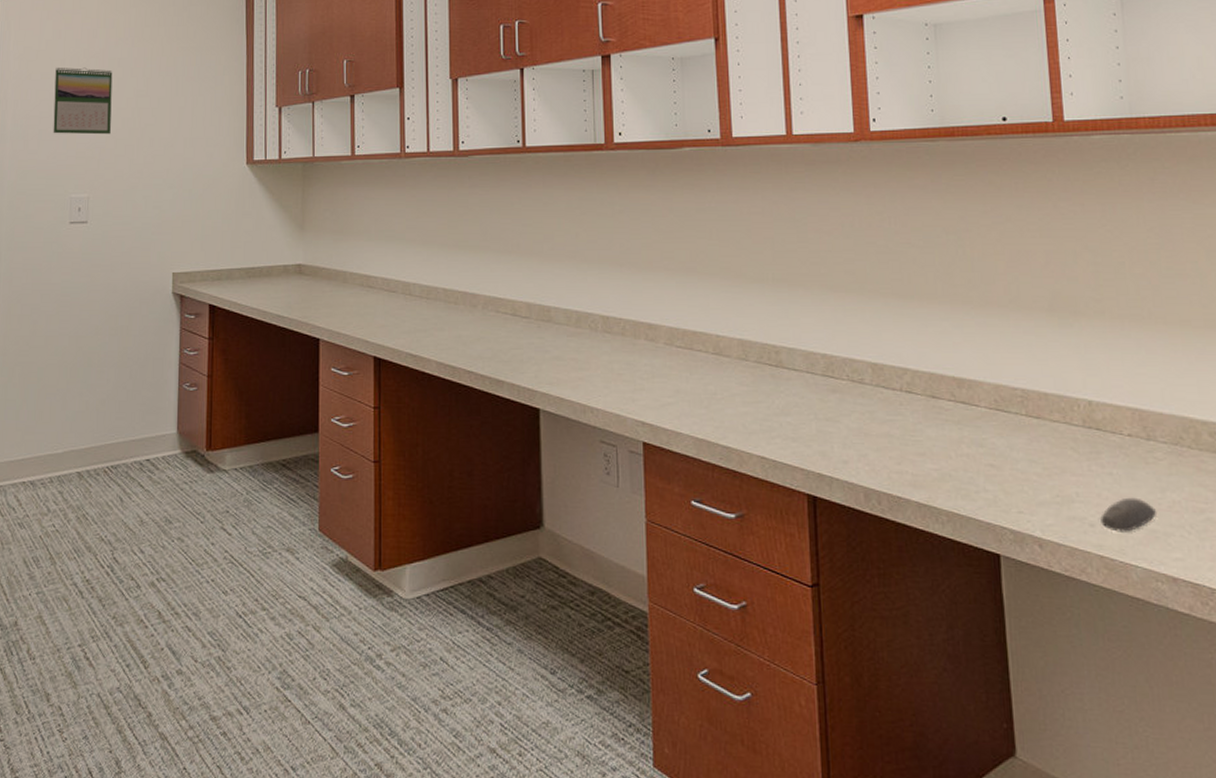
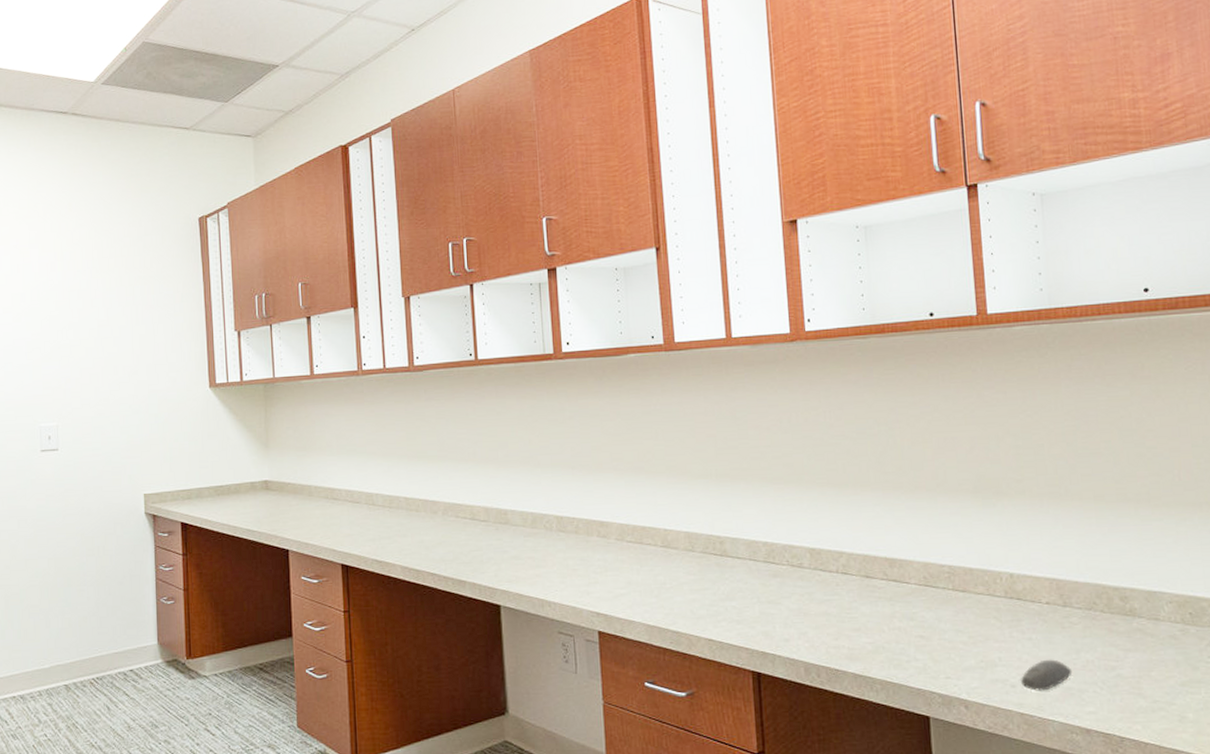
calendar: present [53,67,113,135] -> none [16,300,75,366]

